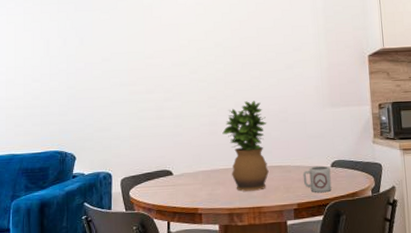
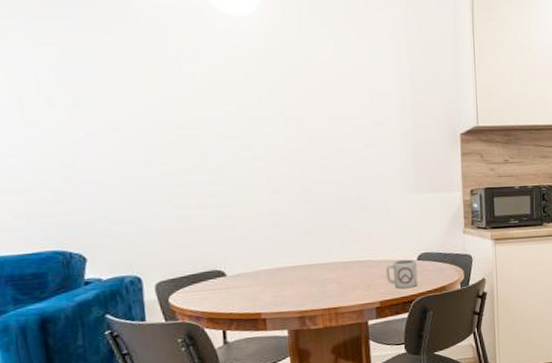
potted plant: present [222,101,269,192] -> none [287,185,346,292]

